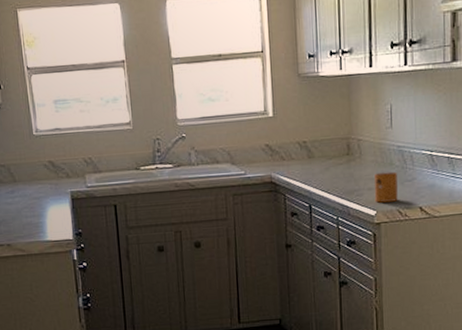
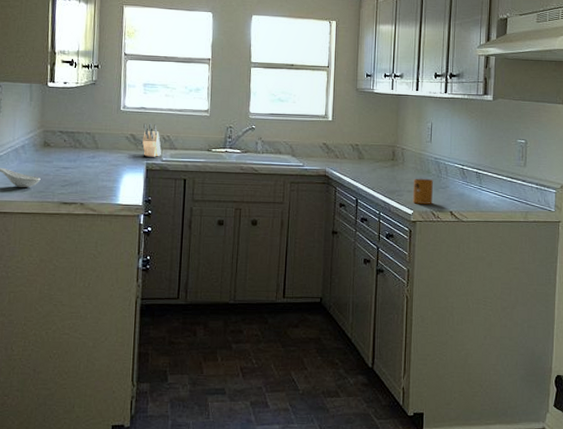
knife block: none [61,146,85,185] -> present [142,123,162,157]

